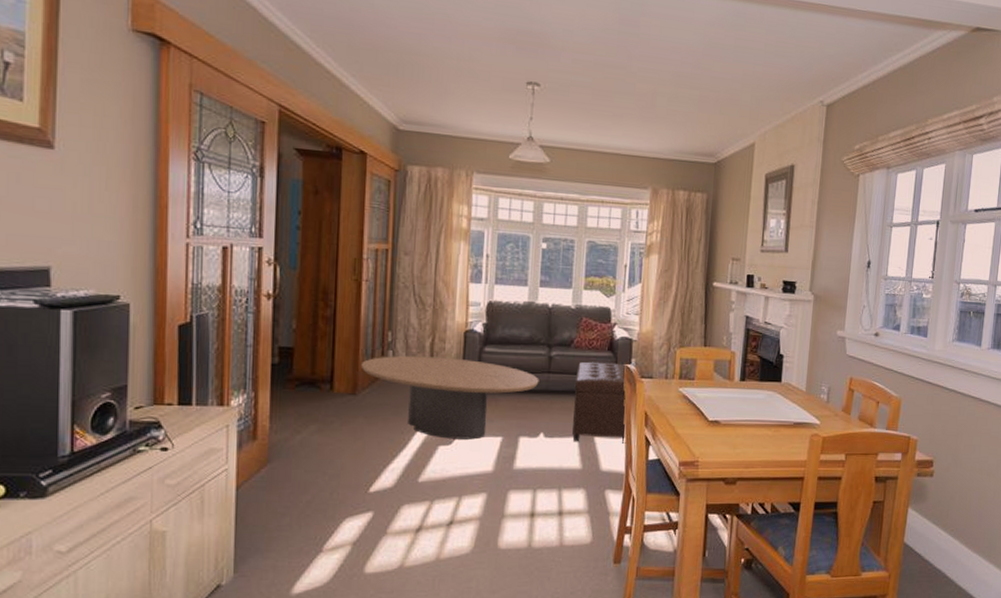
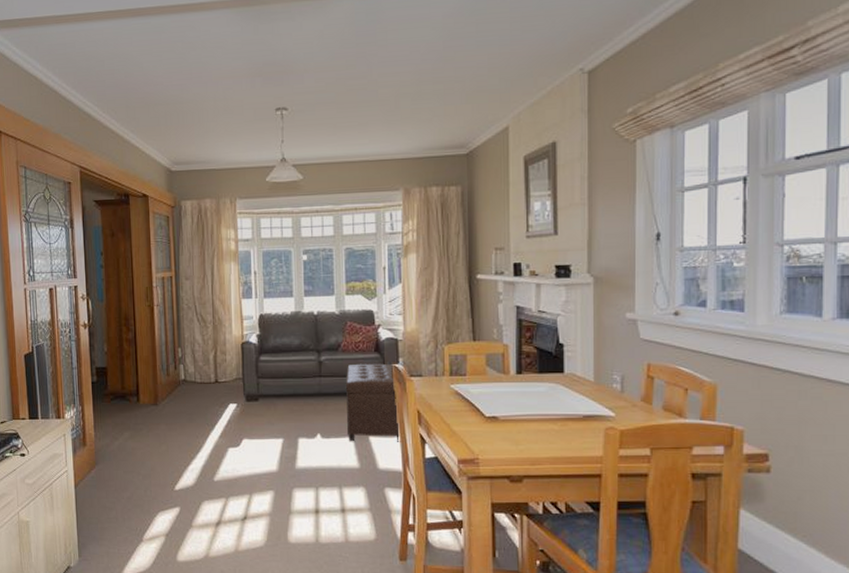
coffee table: present [360,355,539,440] -> none [159,368,312,442]

